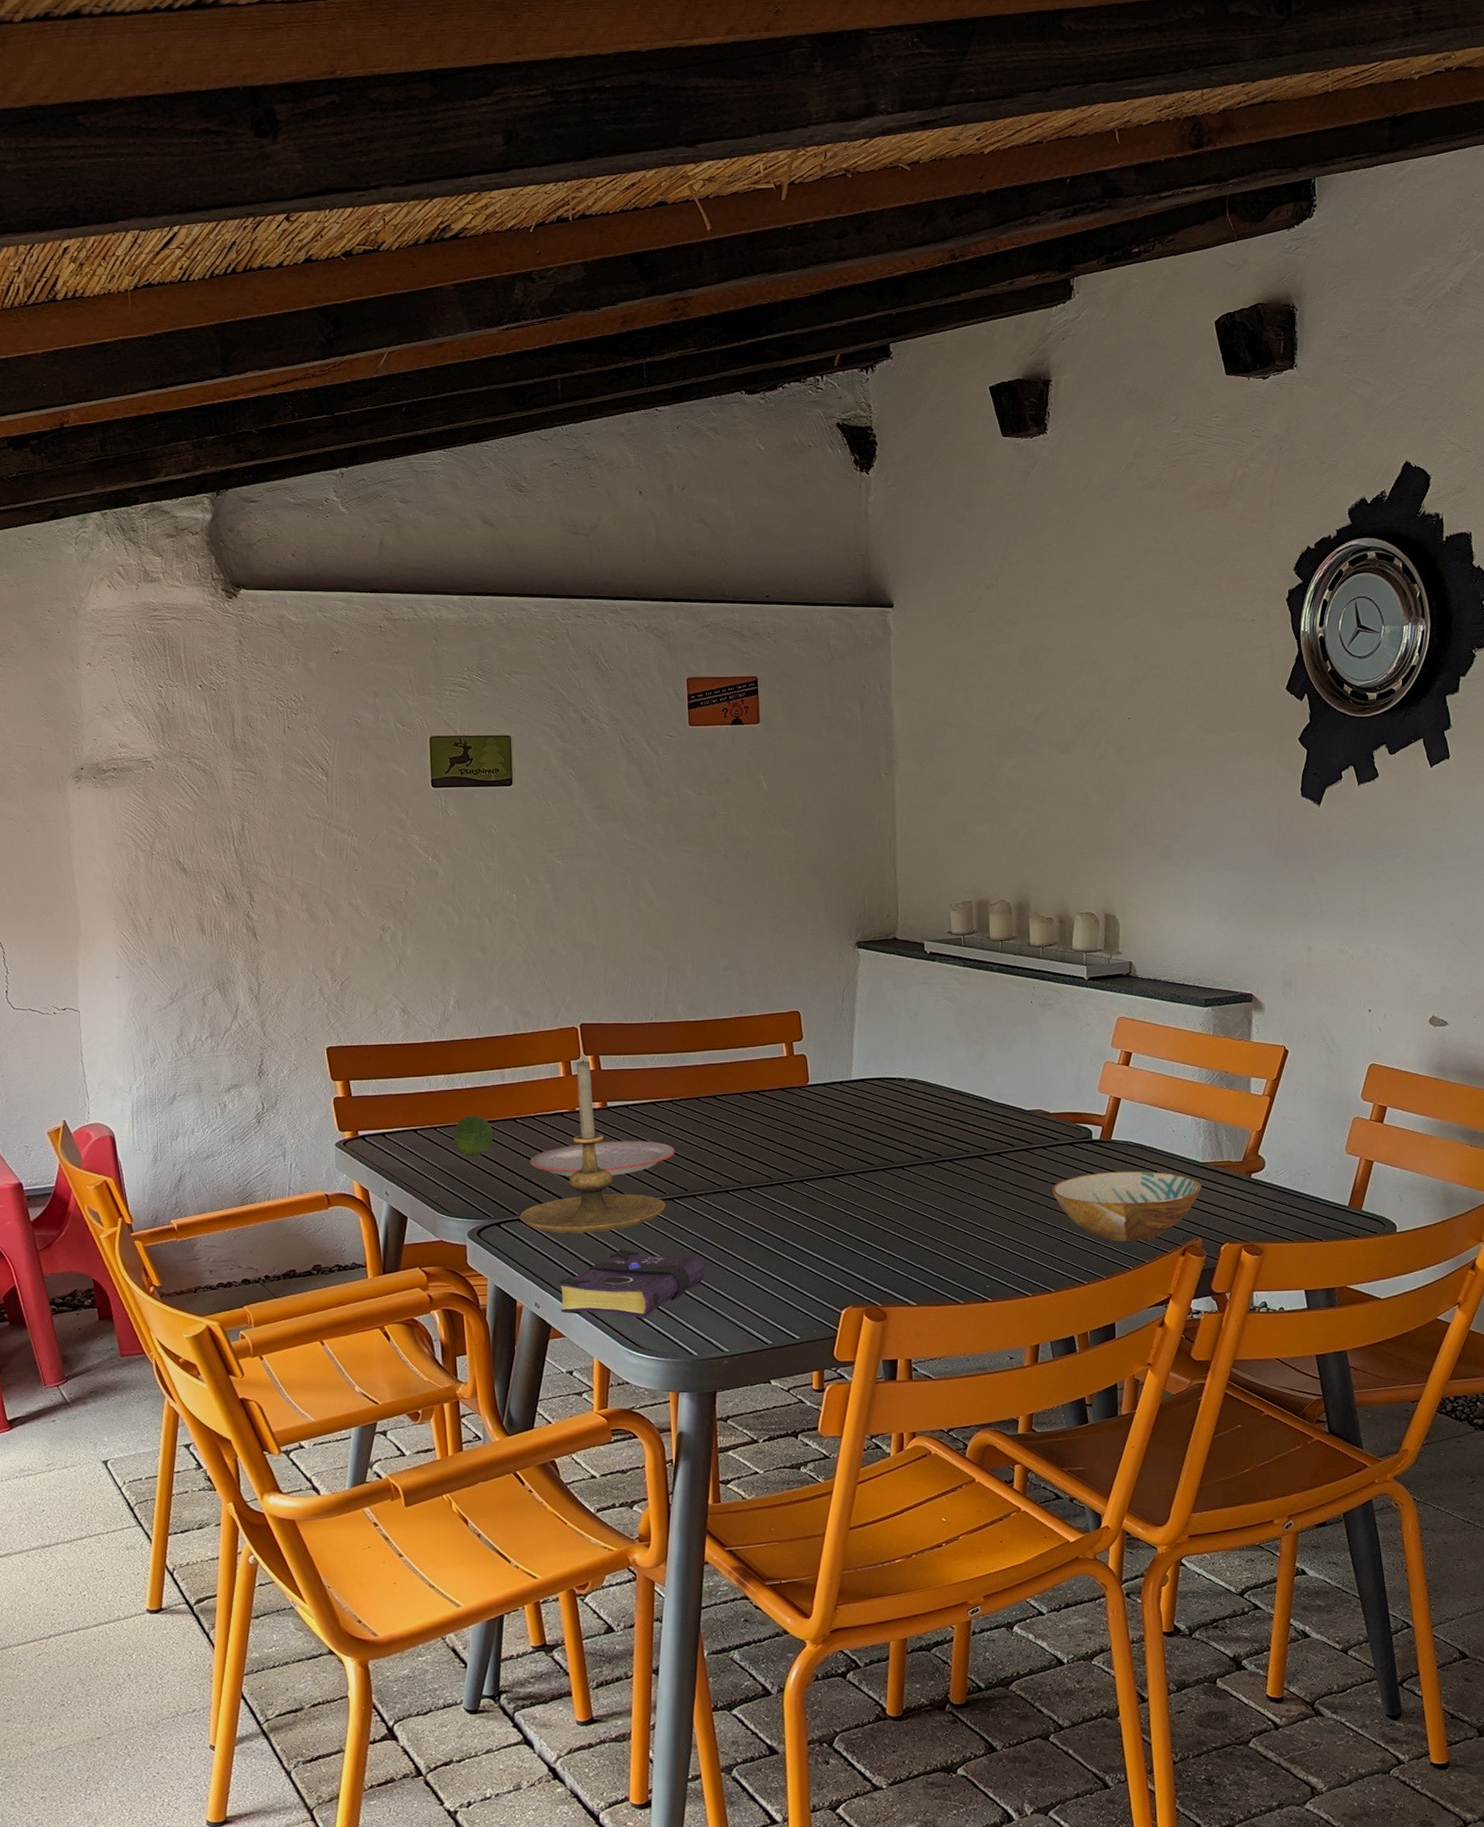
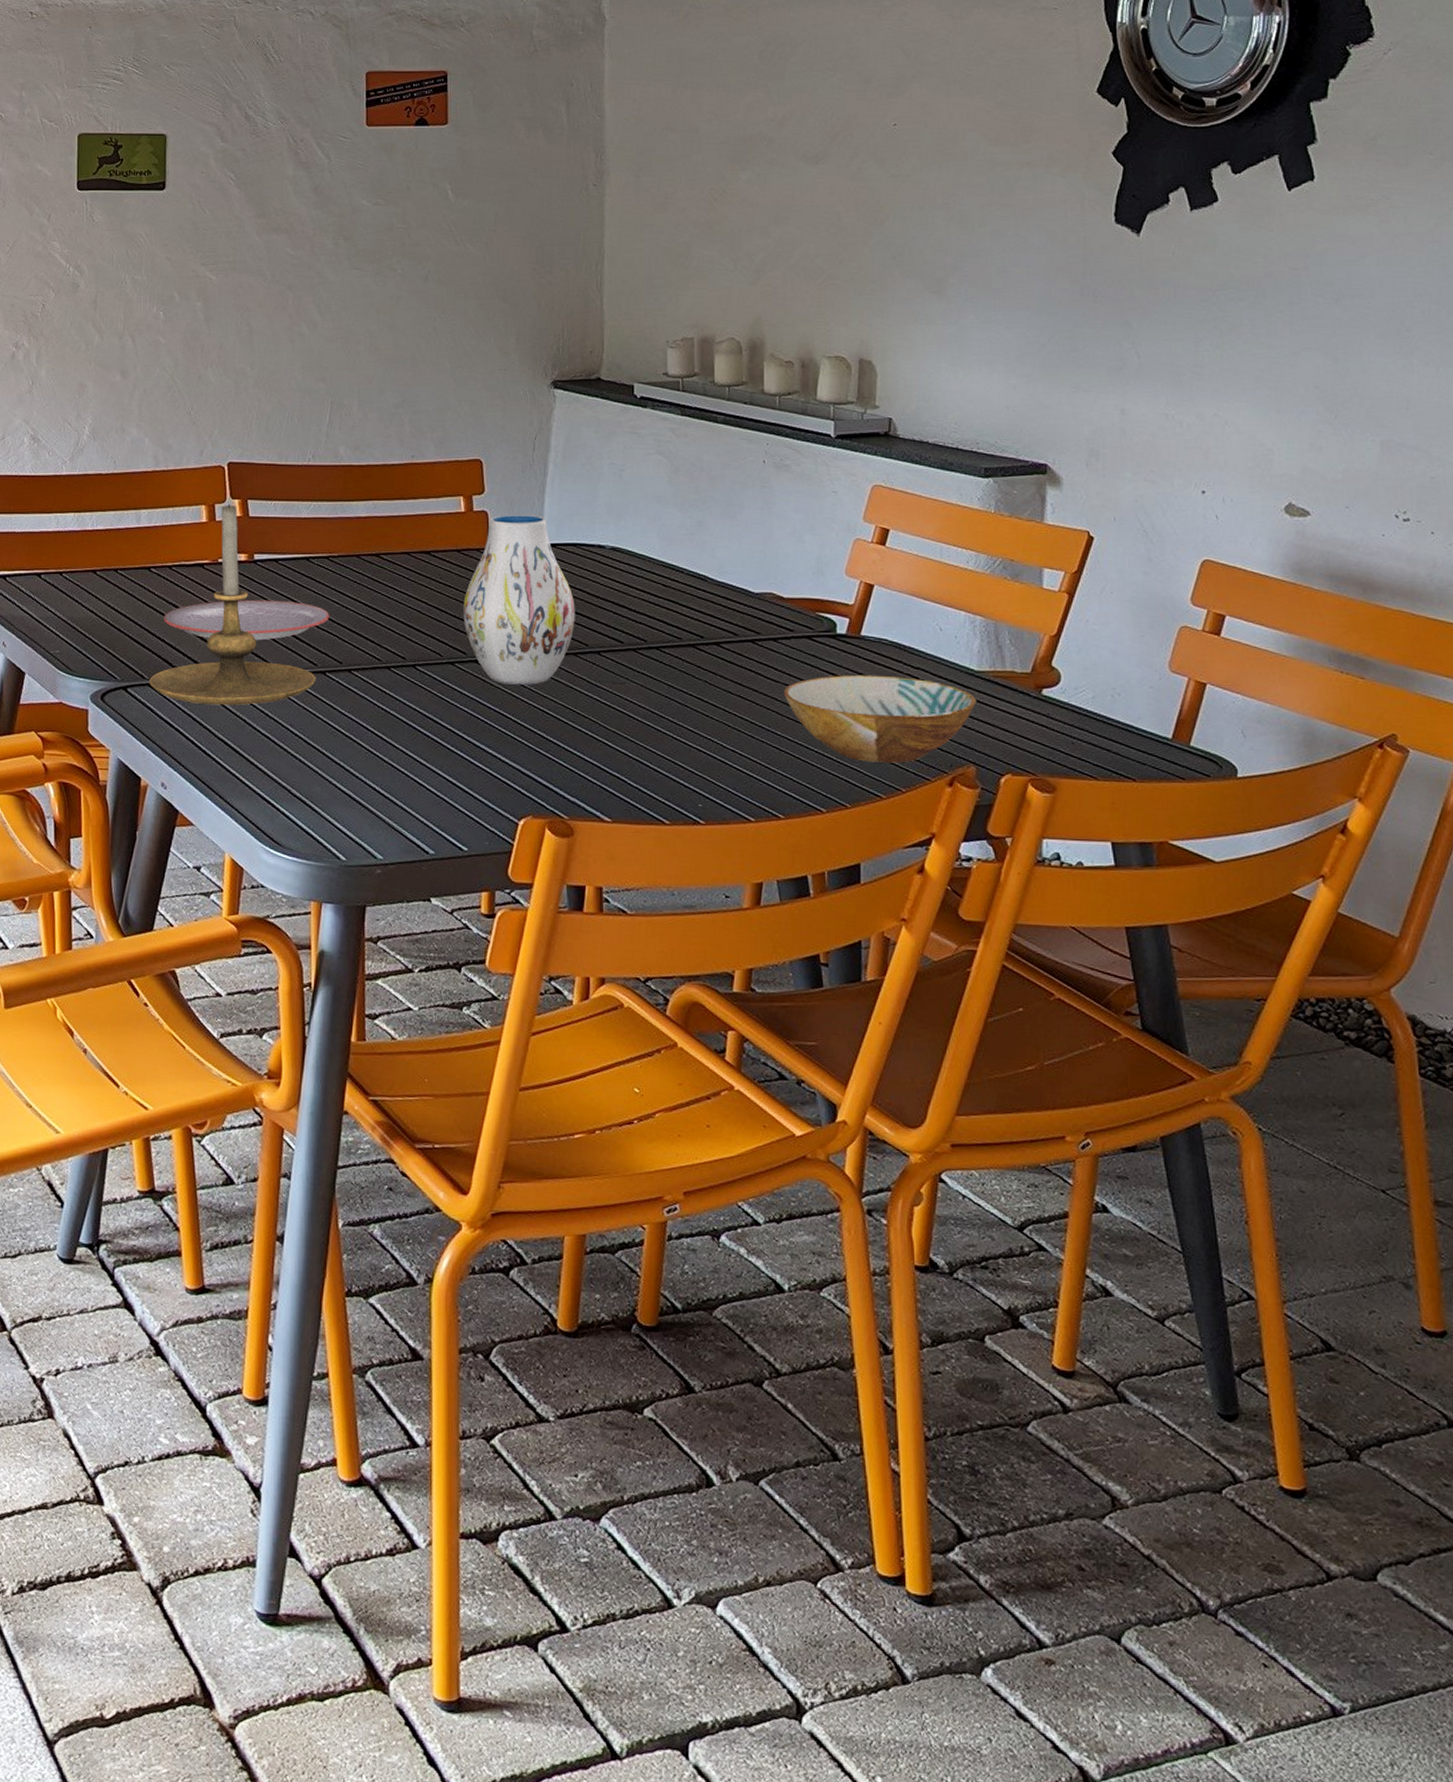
fruit: present [453,1115,494,1156] -> none [80,561,125,608]
book: present [559,1249,705,1319] -> none [190,727,359,812]
vase: none [788,1056,882,1199] -> present [463,515,575,685]

